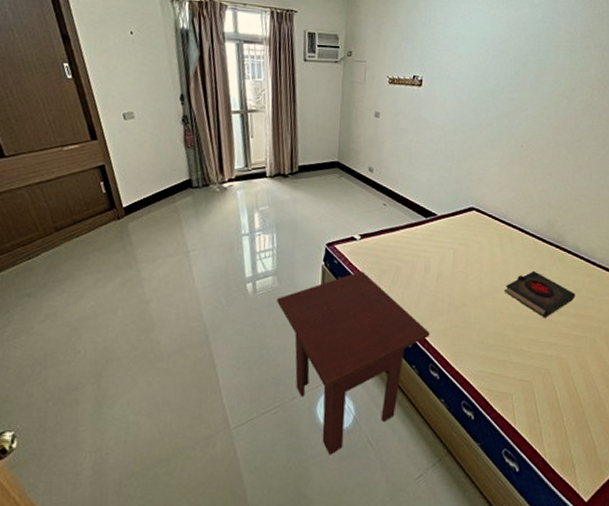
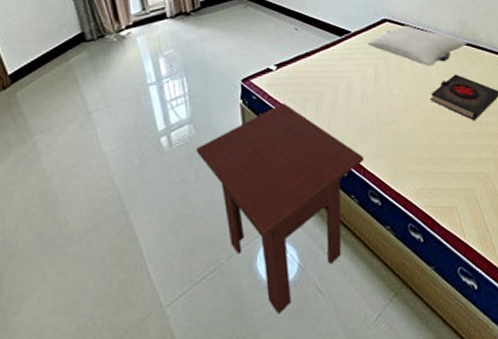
pillow: none [451,216,552,260] -> present [367,25,468,67]

